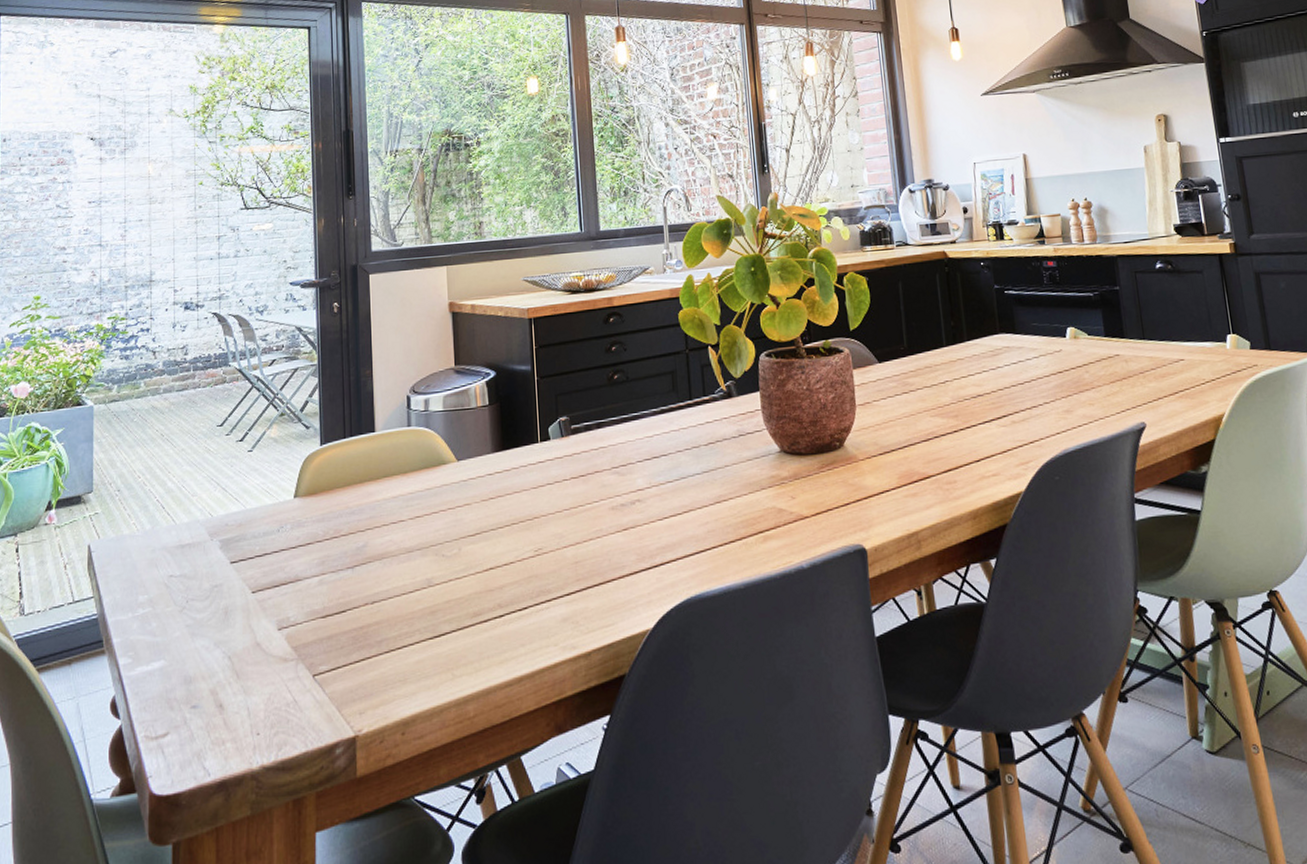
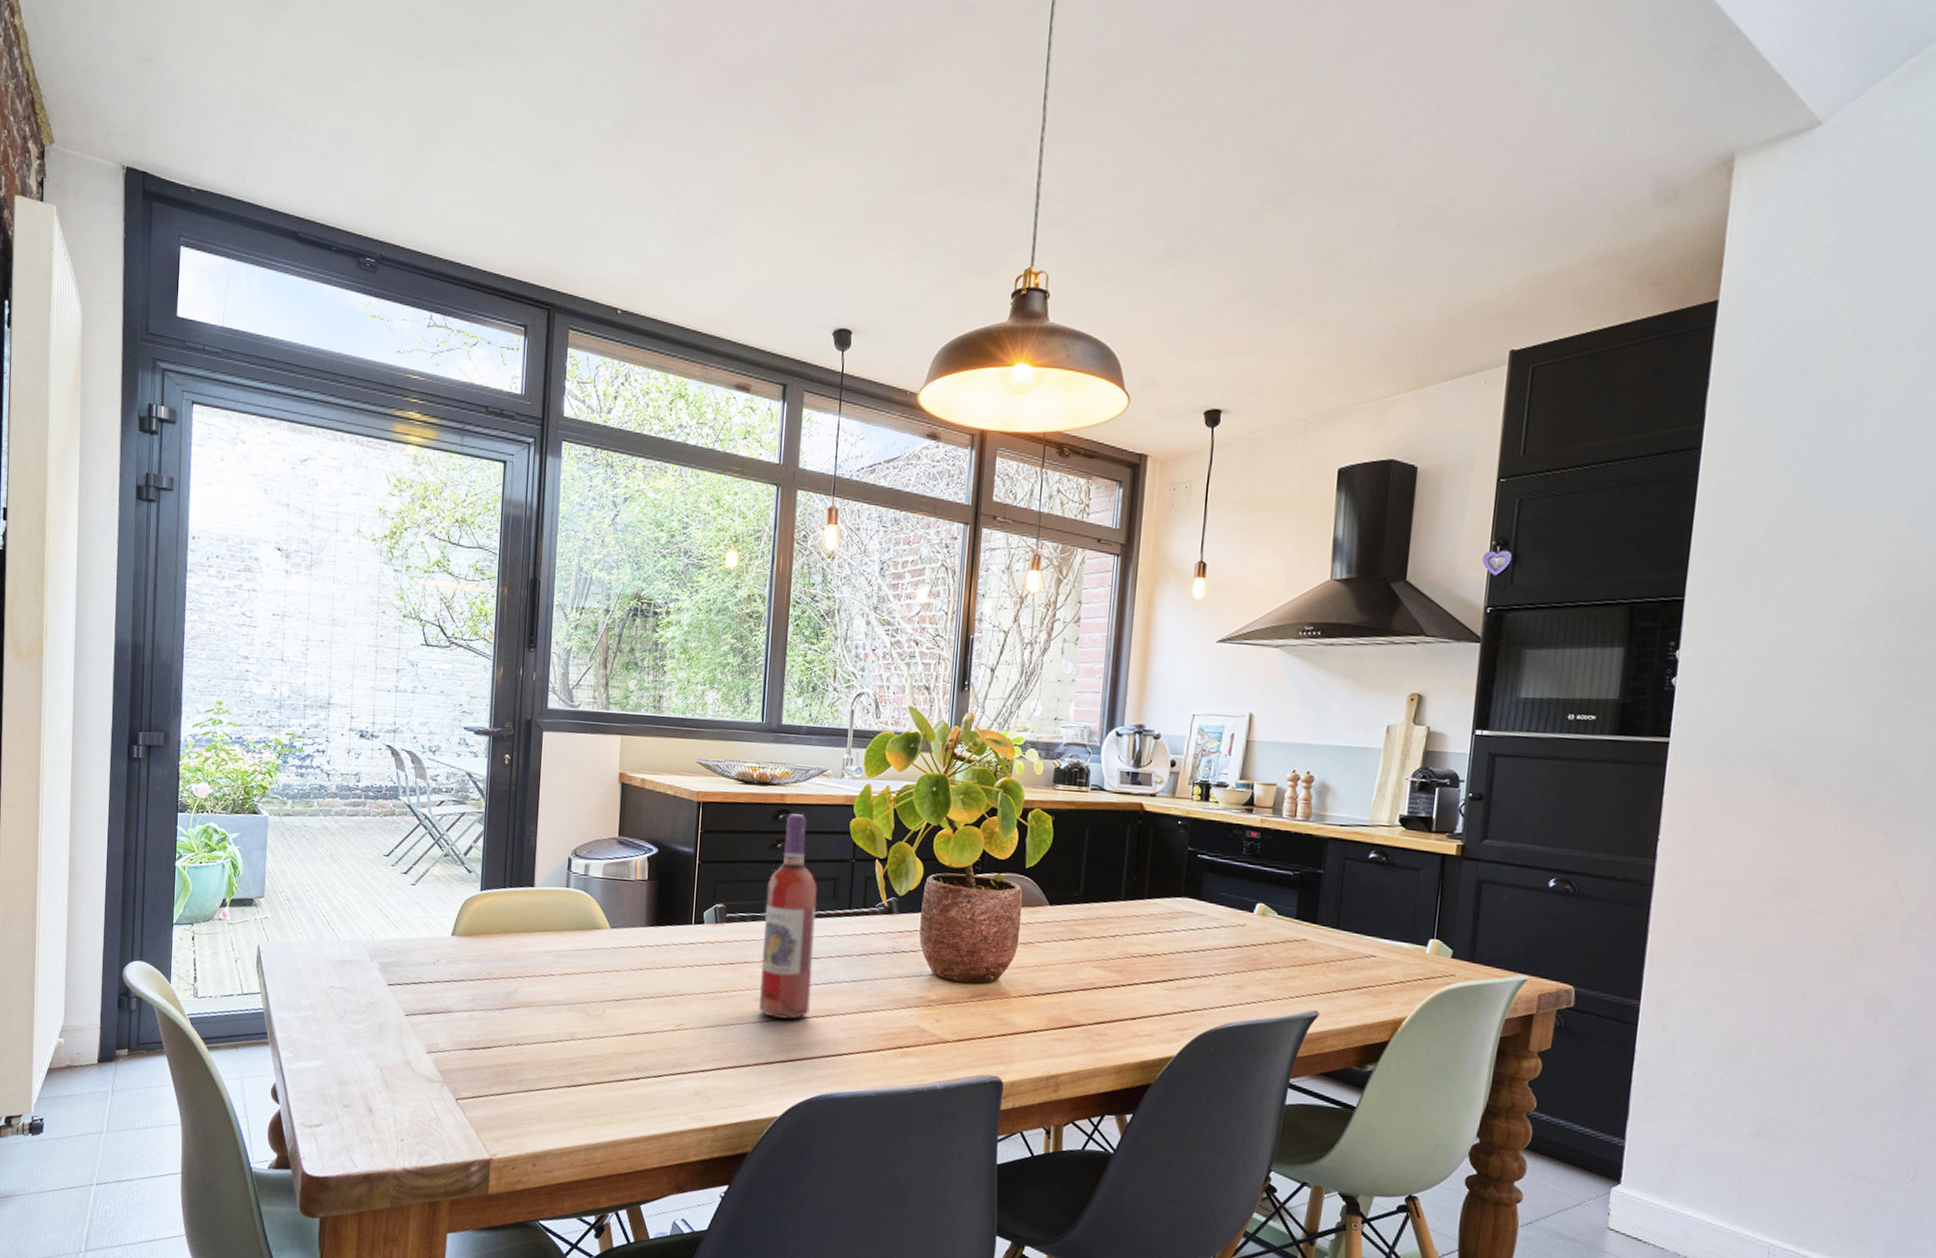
wine bottle: none [607,313,666,525] -> present [759,813,818,1019]

